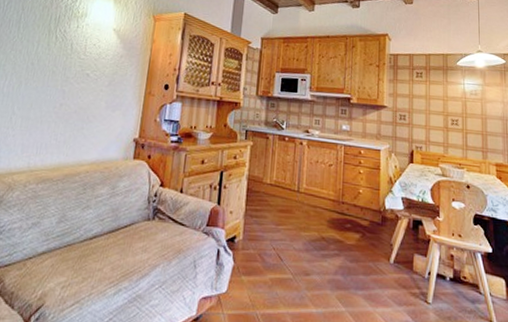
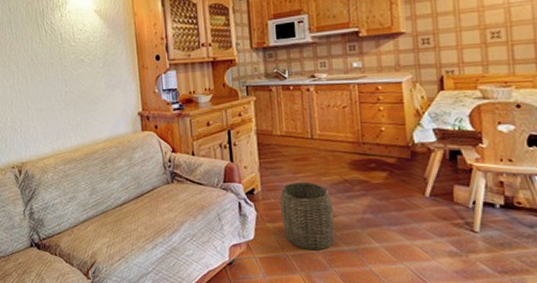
woven basket: none [257,234,308,311] -> present [280,181,335,251]

